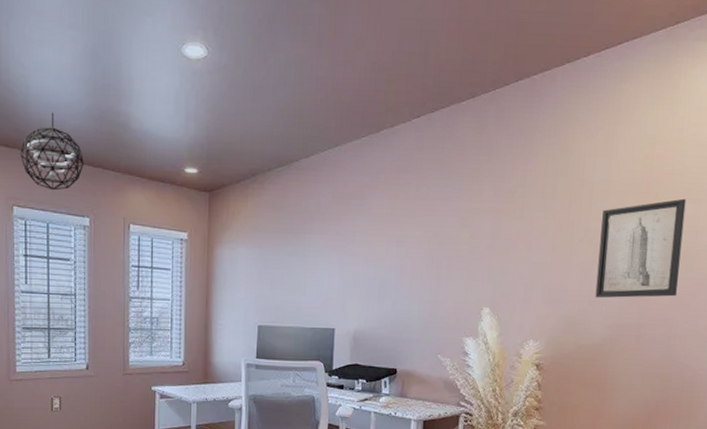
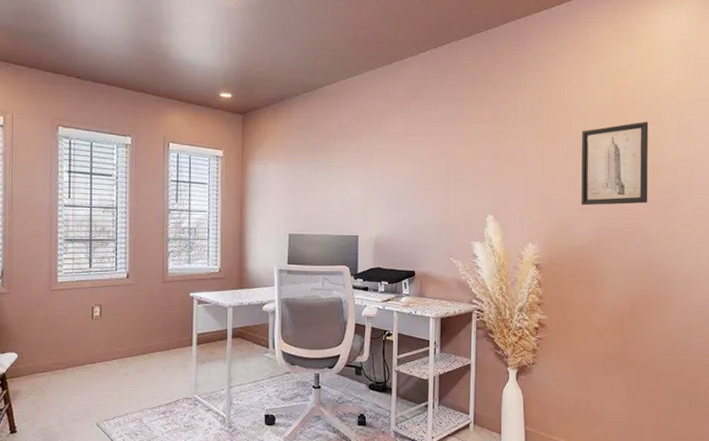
pendant light: present [20,112,84,191] -> none [66,42,126,112]

